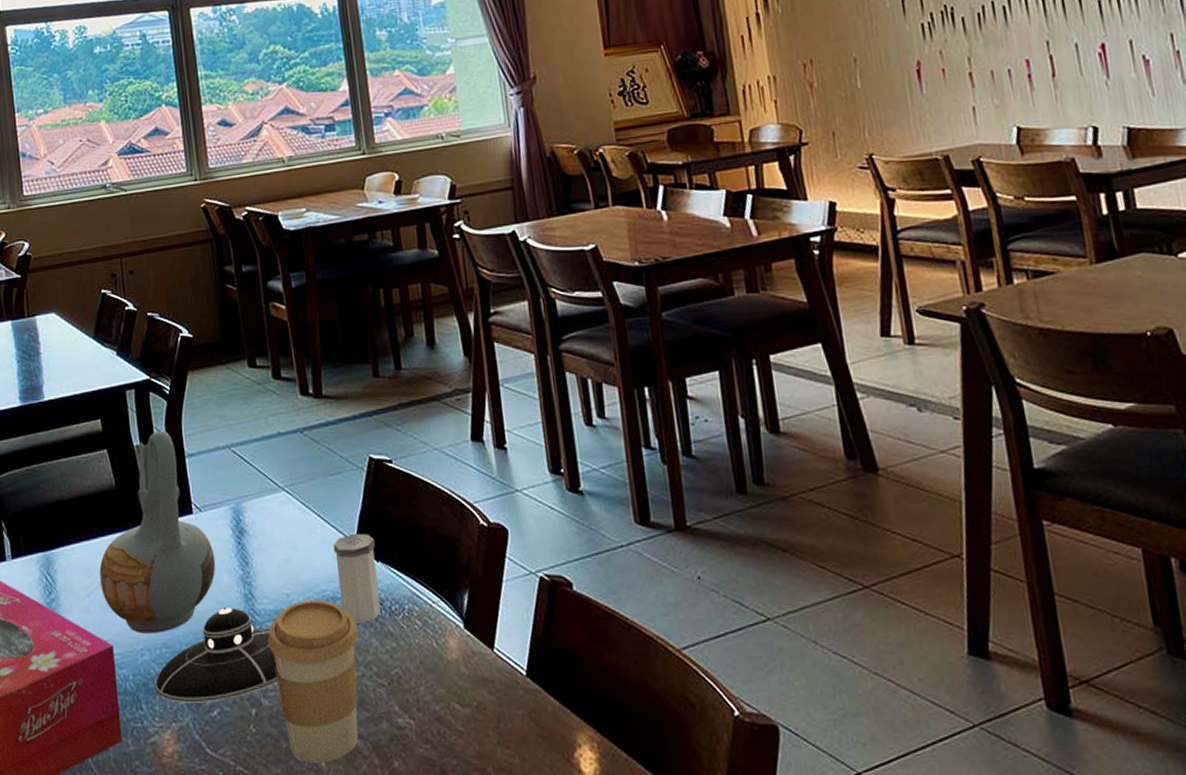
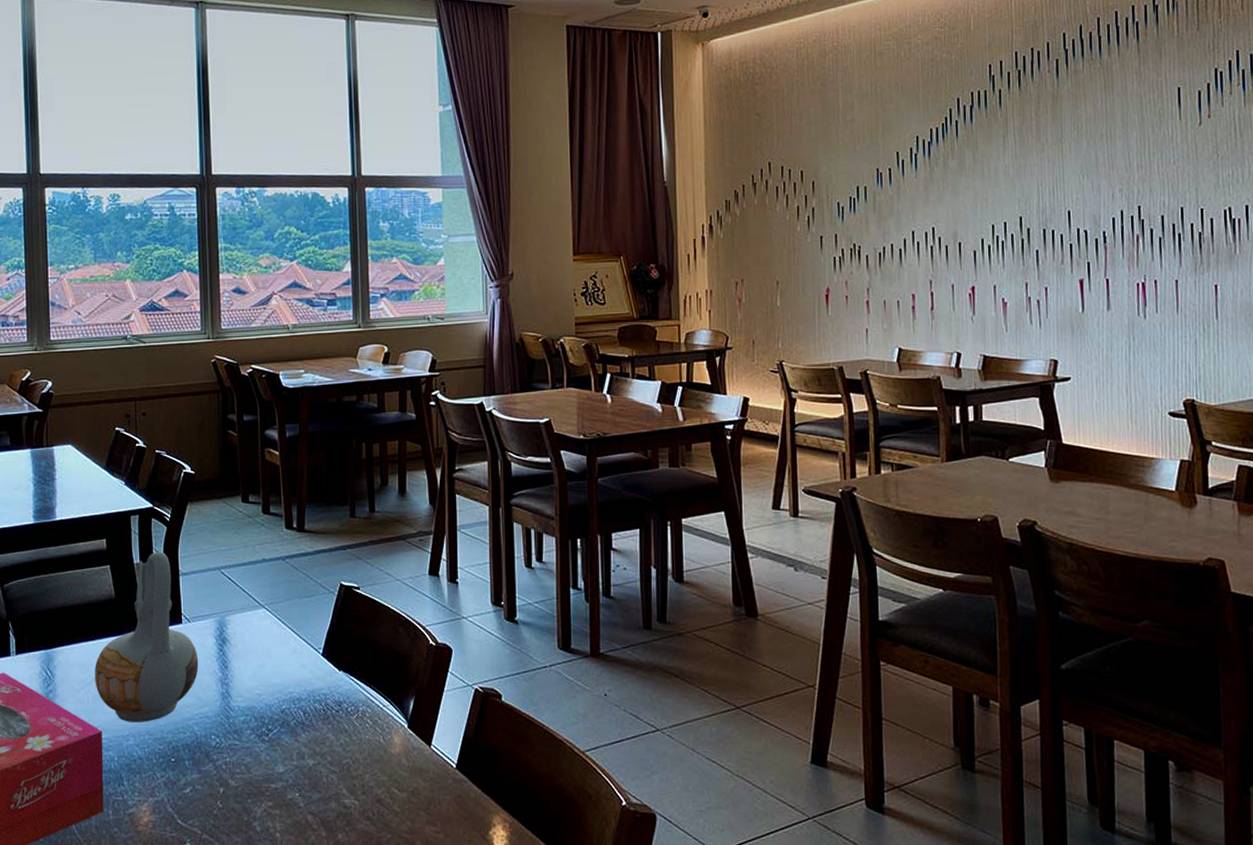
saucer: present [154,606,279,703] -> none [136,702,245,782]
coffee cup: present [268,600,359,763] -> none [239,700,317,834]
salt shaker: present [333,533,381,623] -> none [302,646,338,721]

